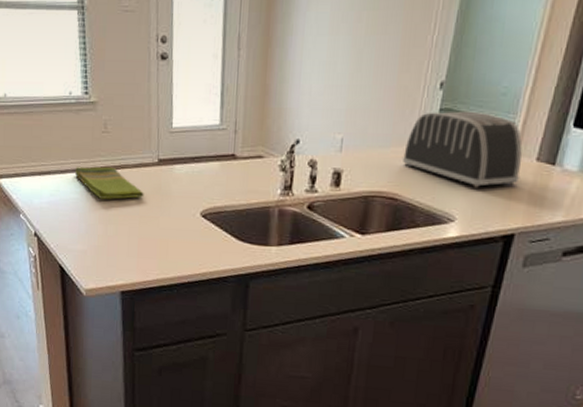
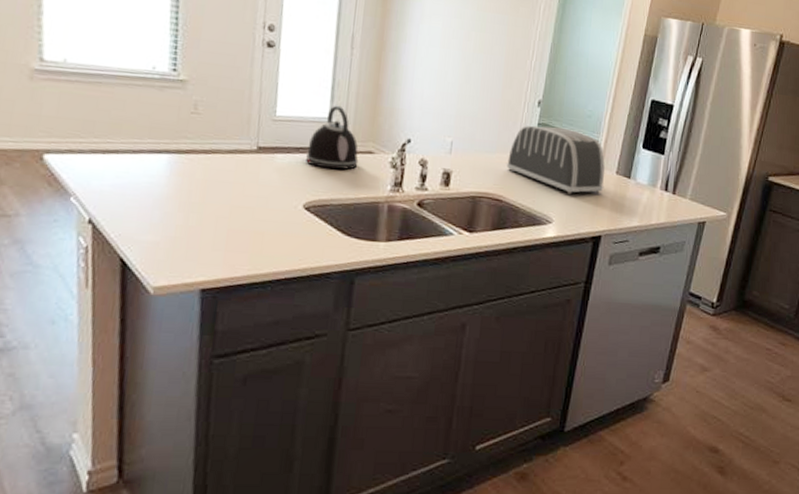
dish towel: present [75,166,144,199] -> none [152,147,238,186]
kettle: none [200,111,249,177] -> present [305,105,359,170]

